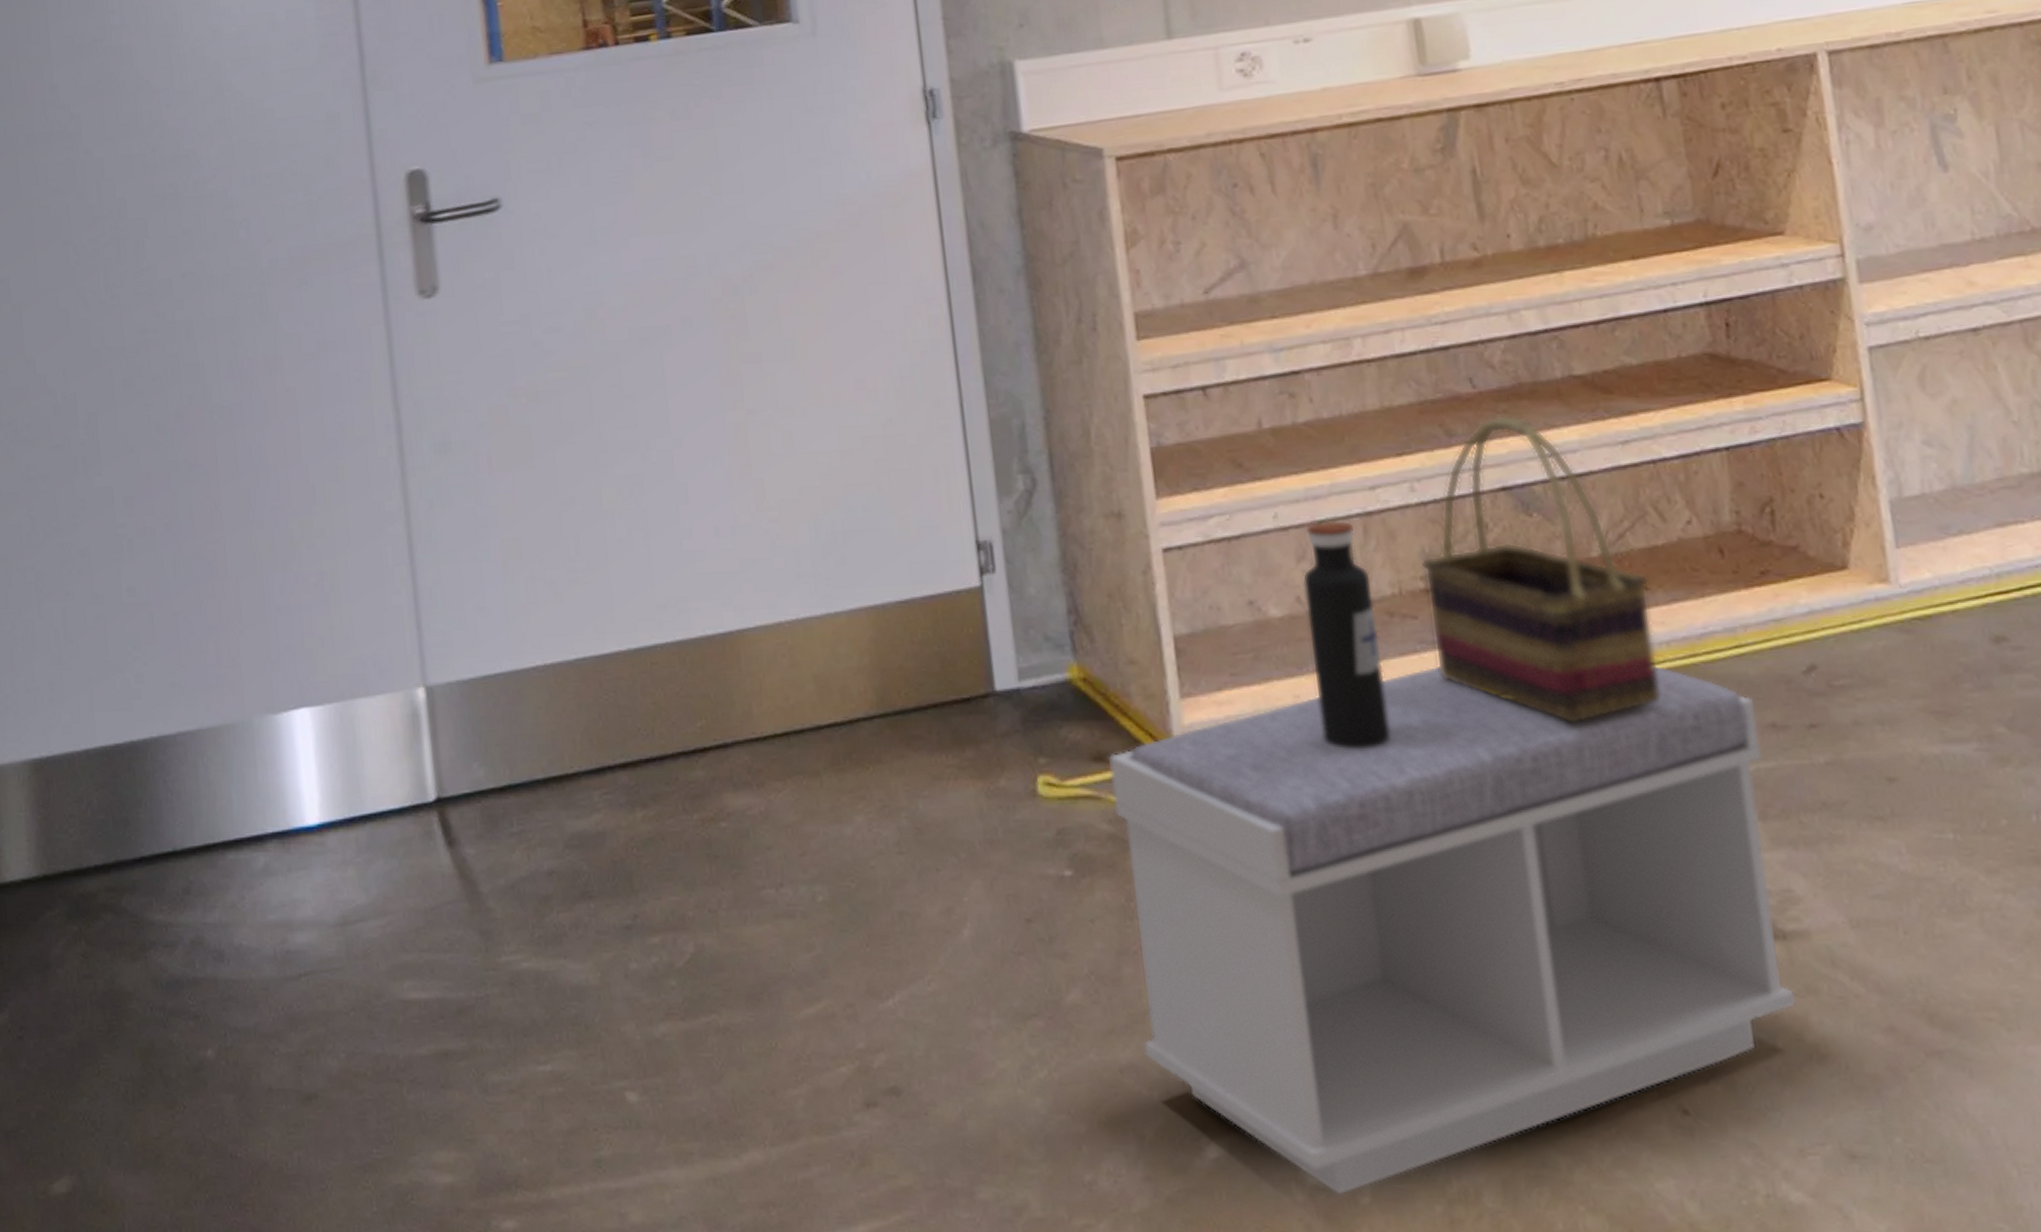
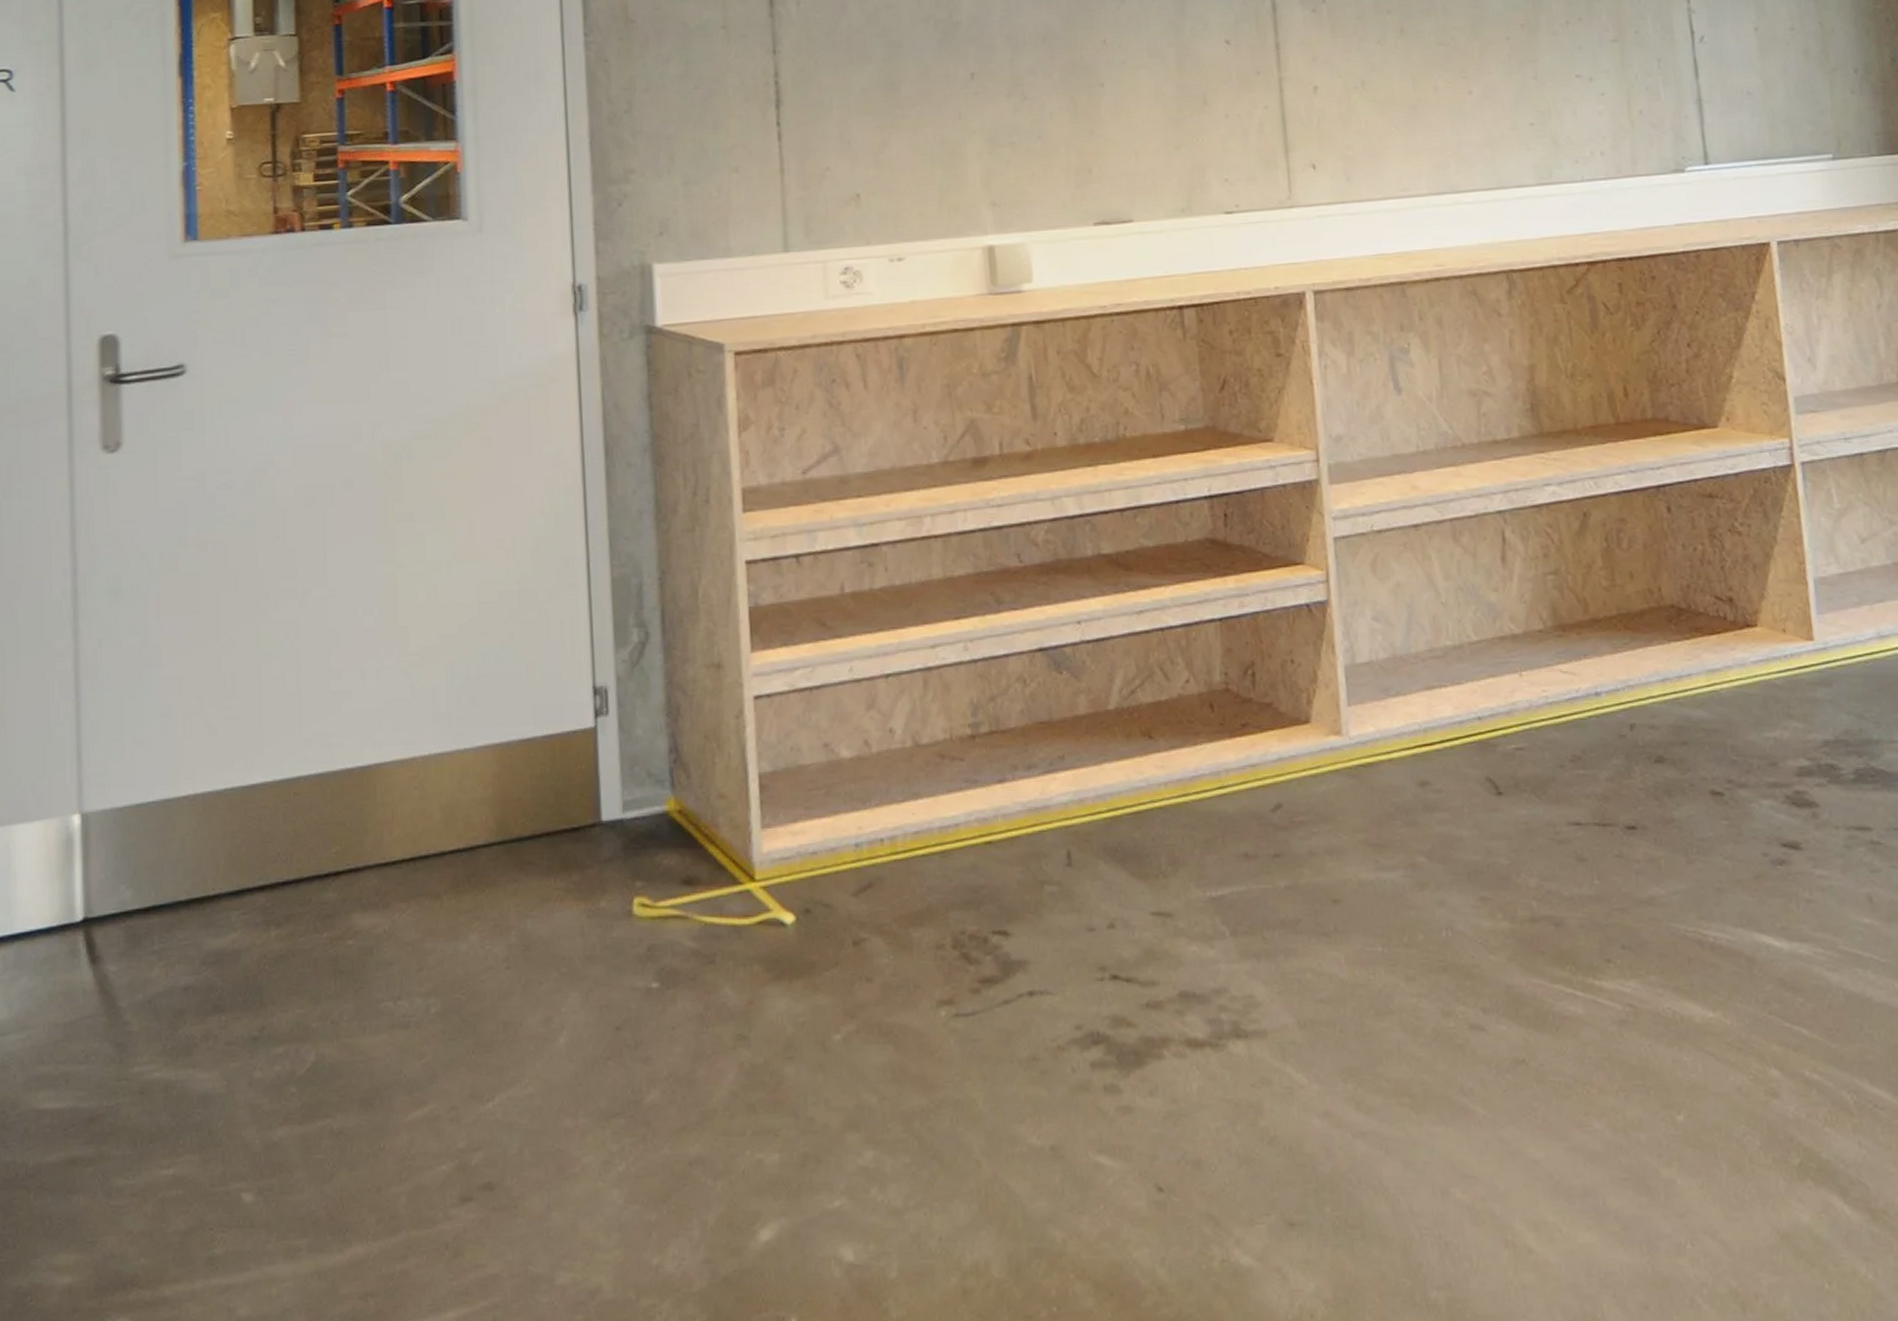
bench: present [1107,664,1797,1196] -> none [696,802,1253,1271]
water bottle: present [1302,520,1390,749] -> none [871,674,936,874]
woven basket: present [1421,414,1660,723] -> none [969,585,1157,852]

